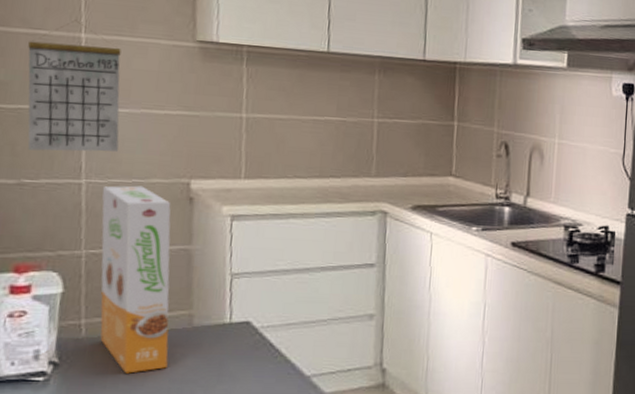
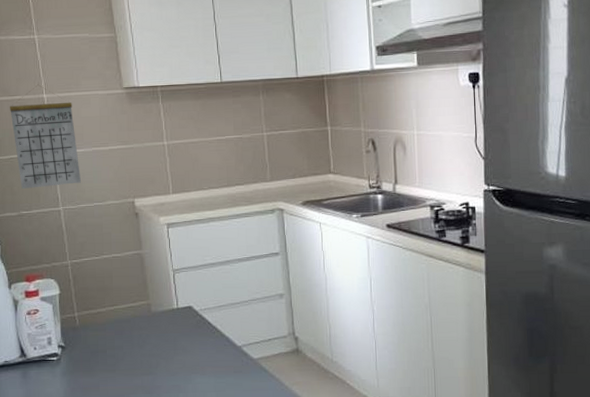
cereal box: present [100,185,171,374] -> none [74,207,138,351]

